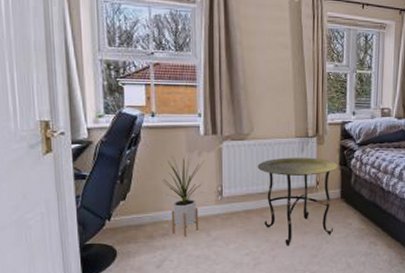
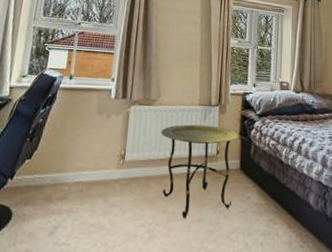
house plant: present [159,154,204,237] -> none [69,116,112,202]

